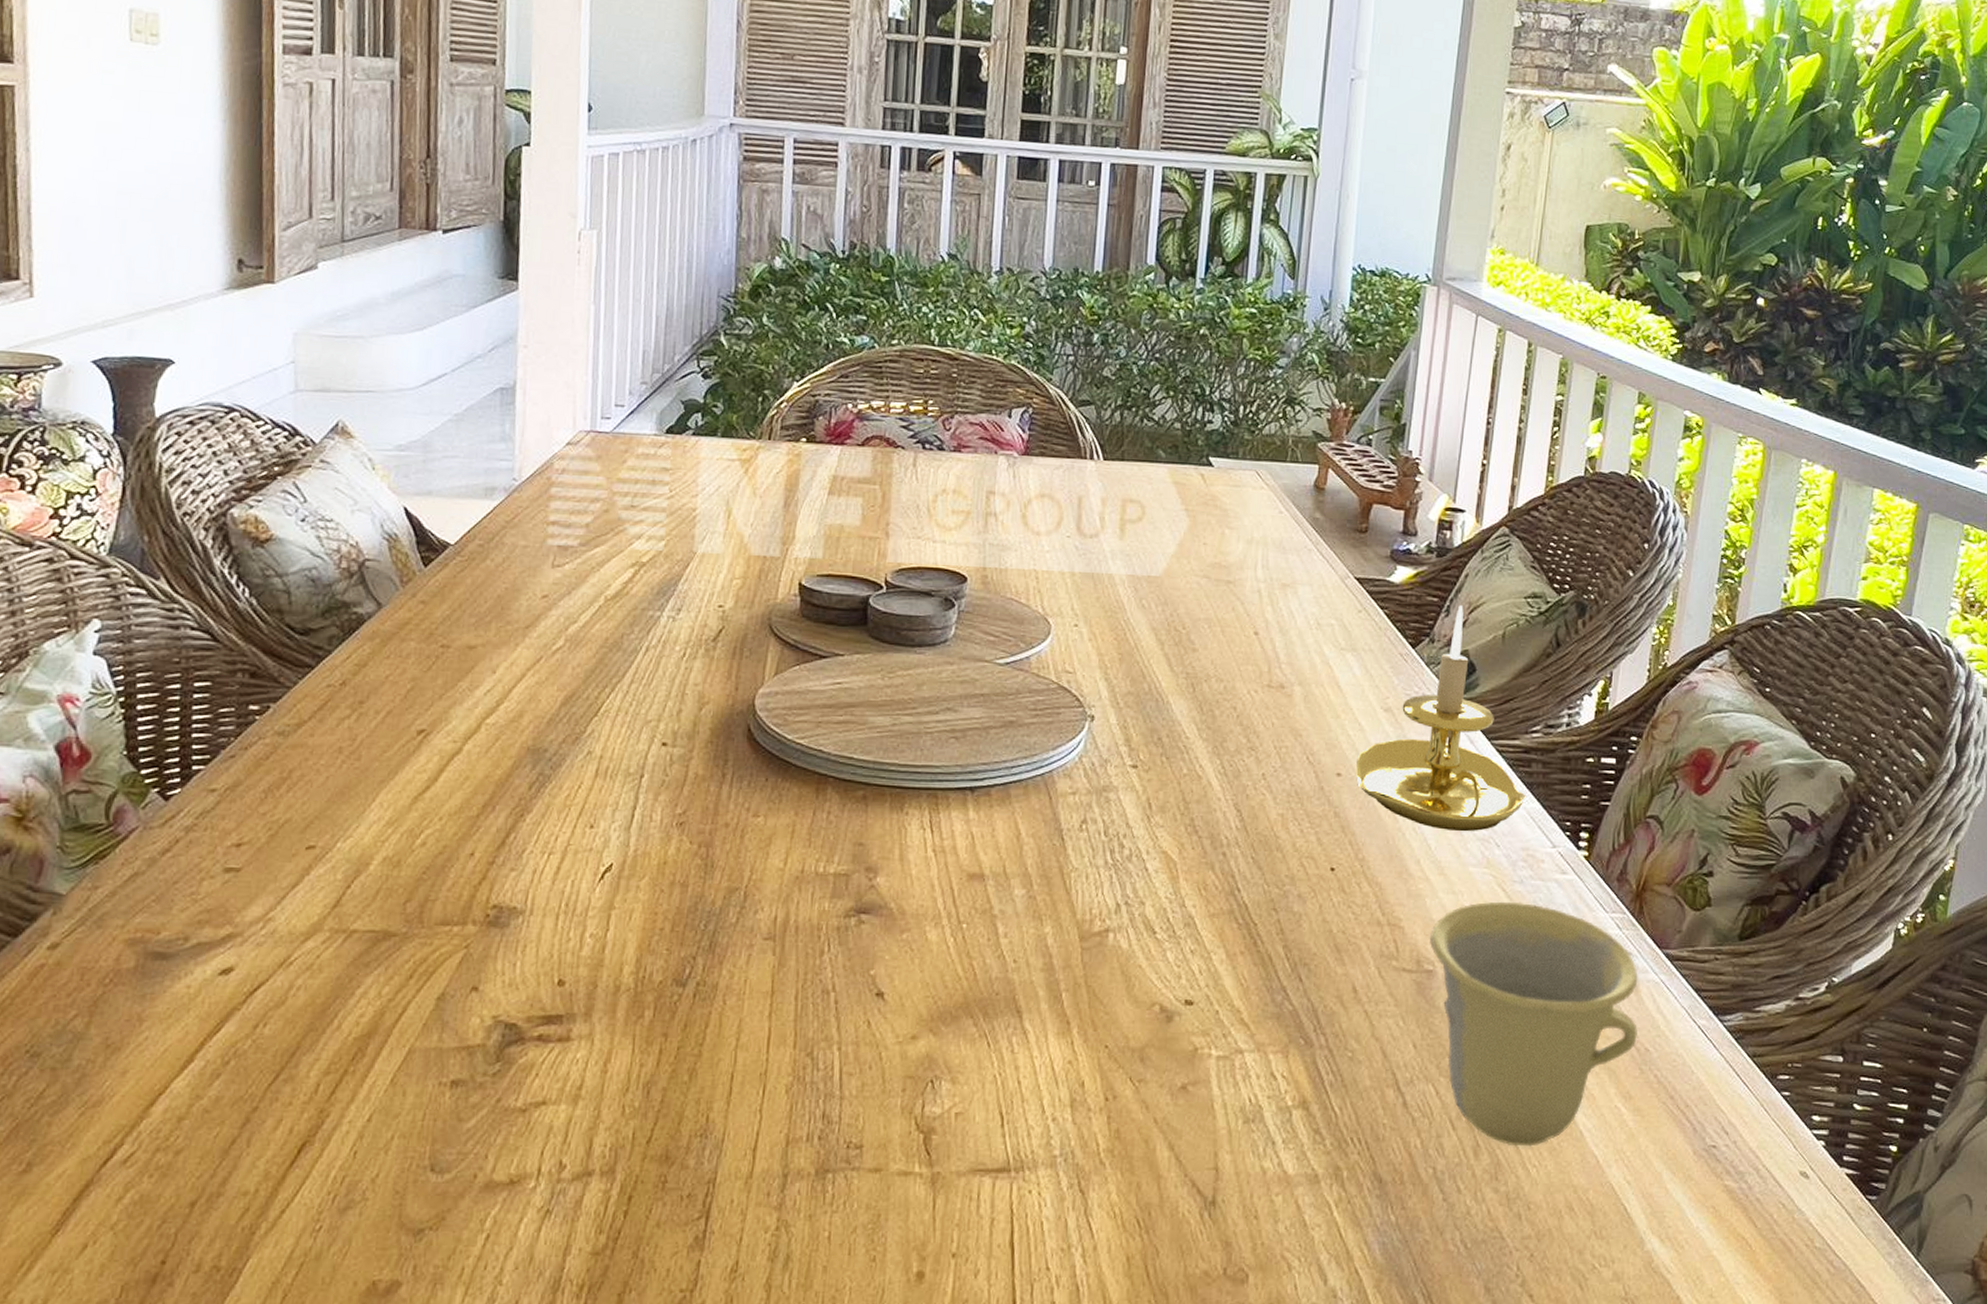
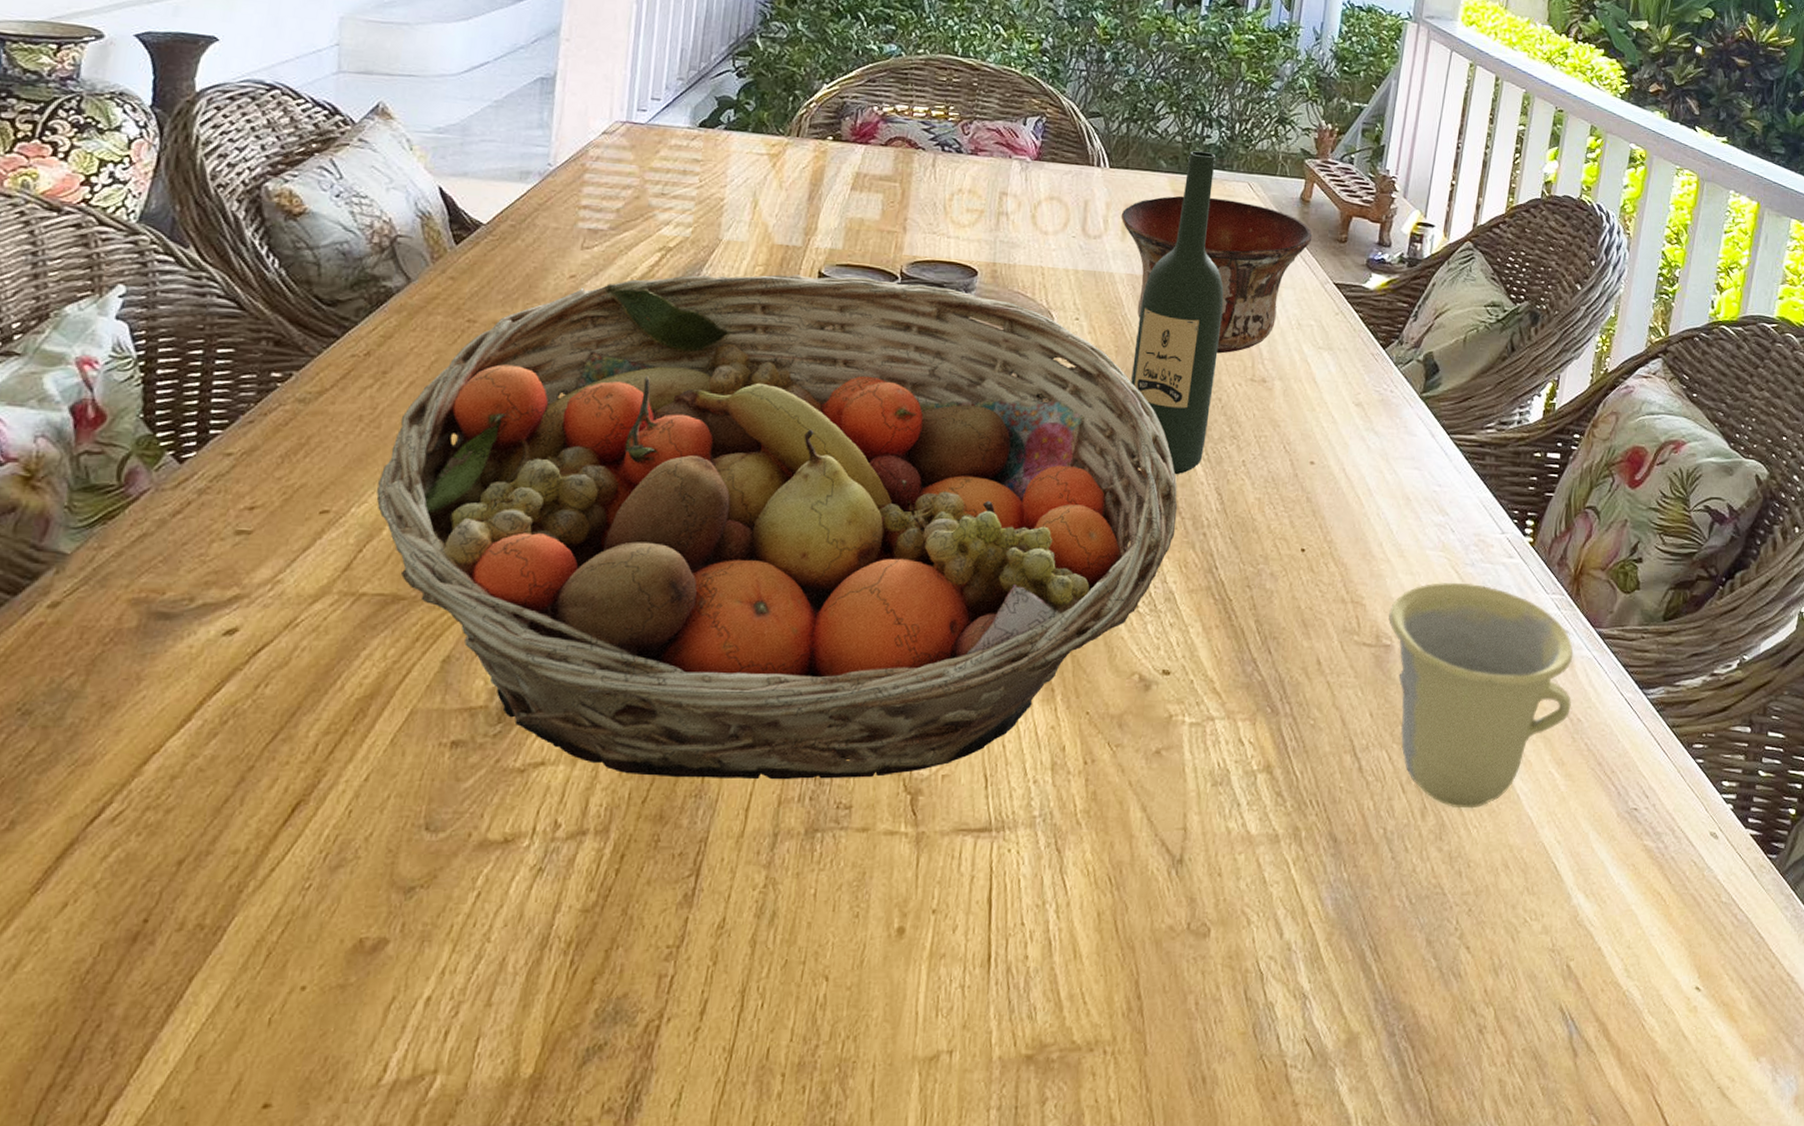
fruit basket: none [361,587,1194,1119] -> present [376,274,1178,780]
bowl: none [1118,487,1329,659] -> present [1121,195,1313,354]
wine bottle: none [1137,438,1235,791] -> present [1131,151,1224,475]
candle holder: present [1356,605,1526,831] -> none [1328,311,1480,517]

